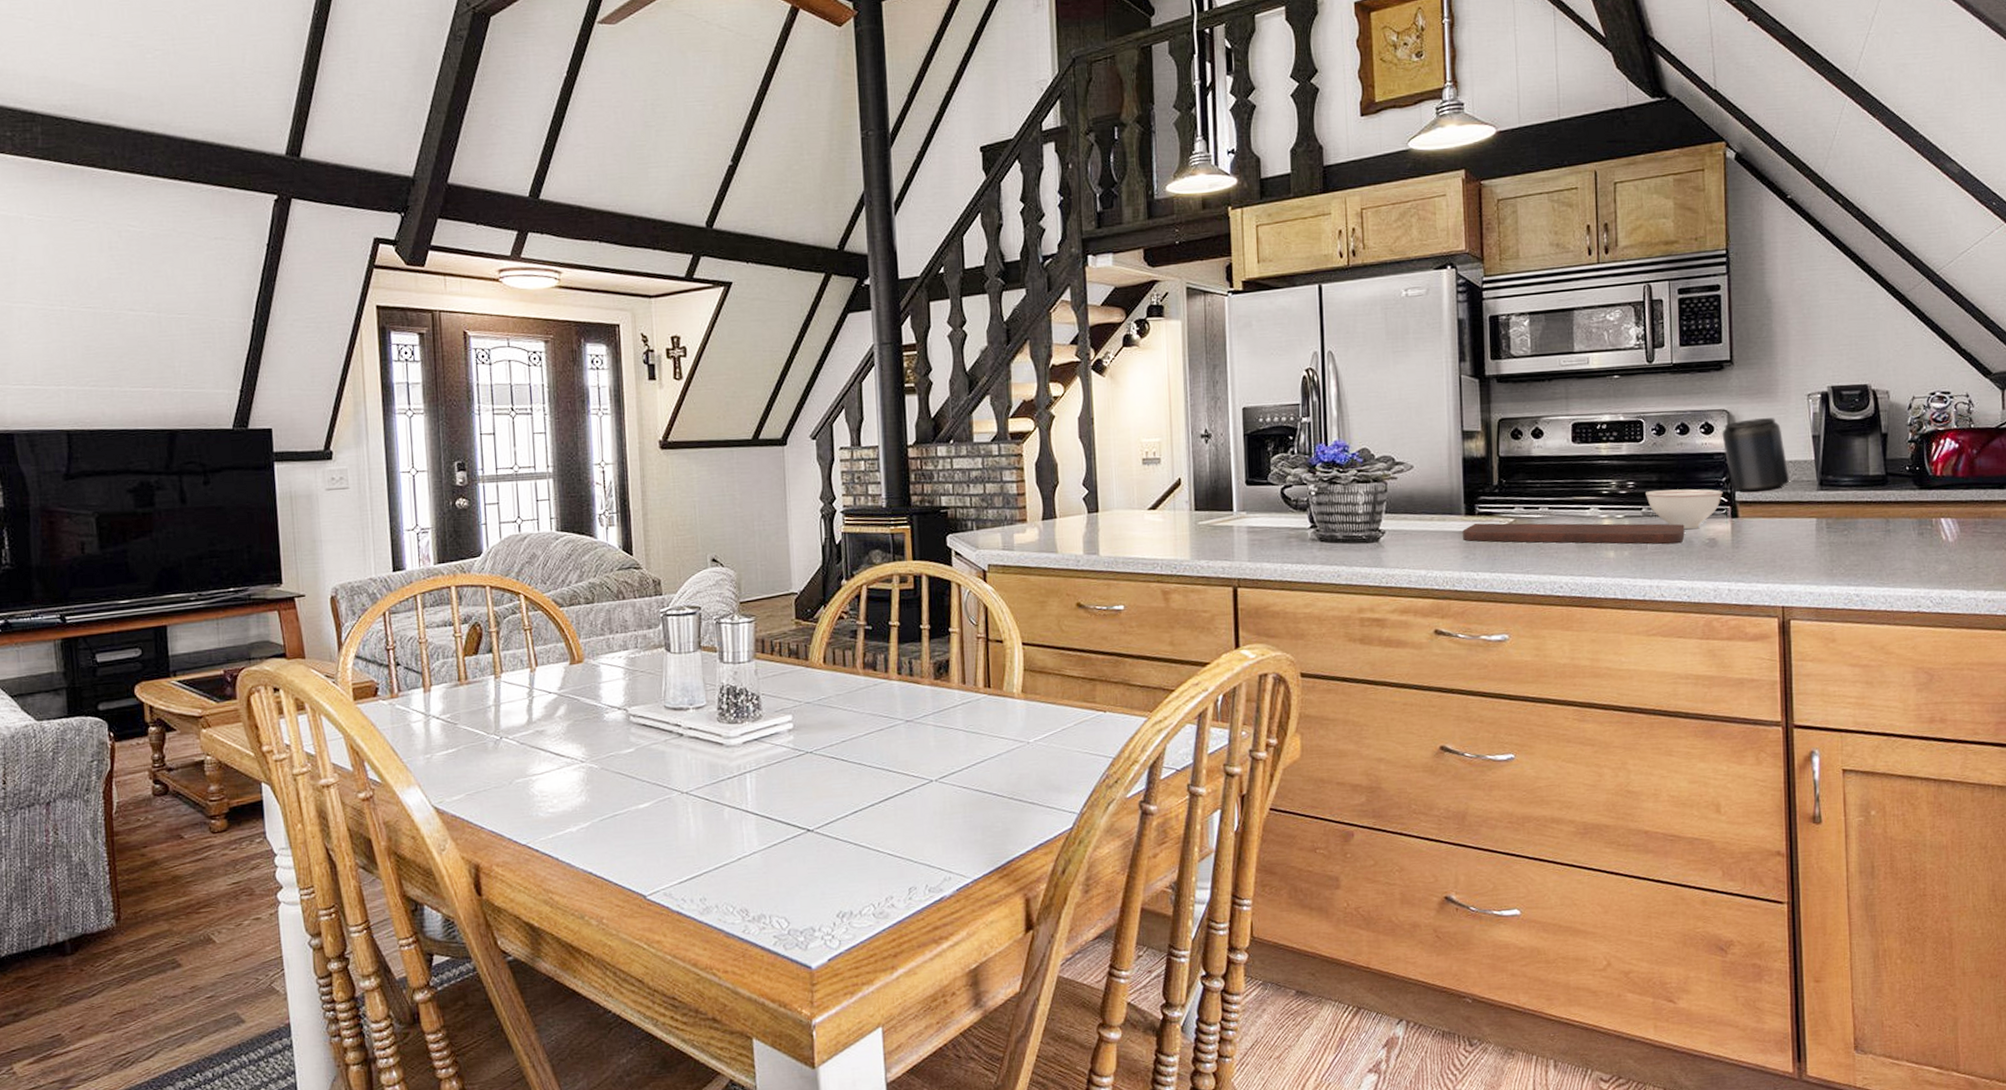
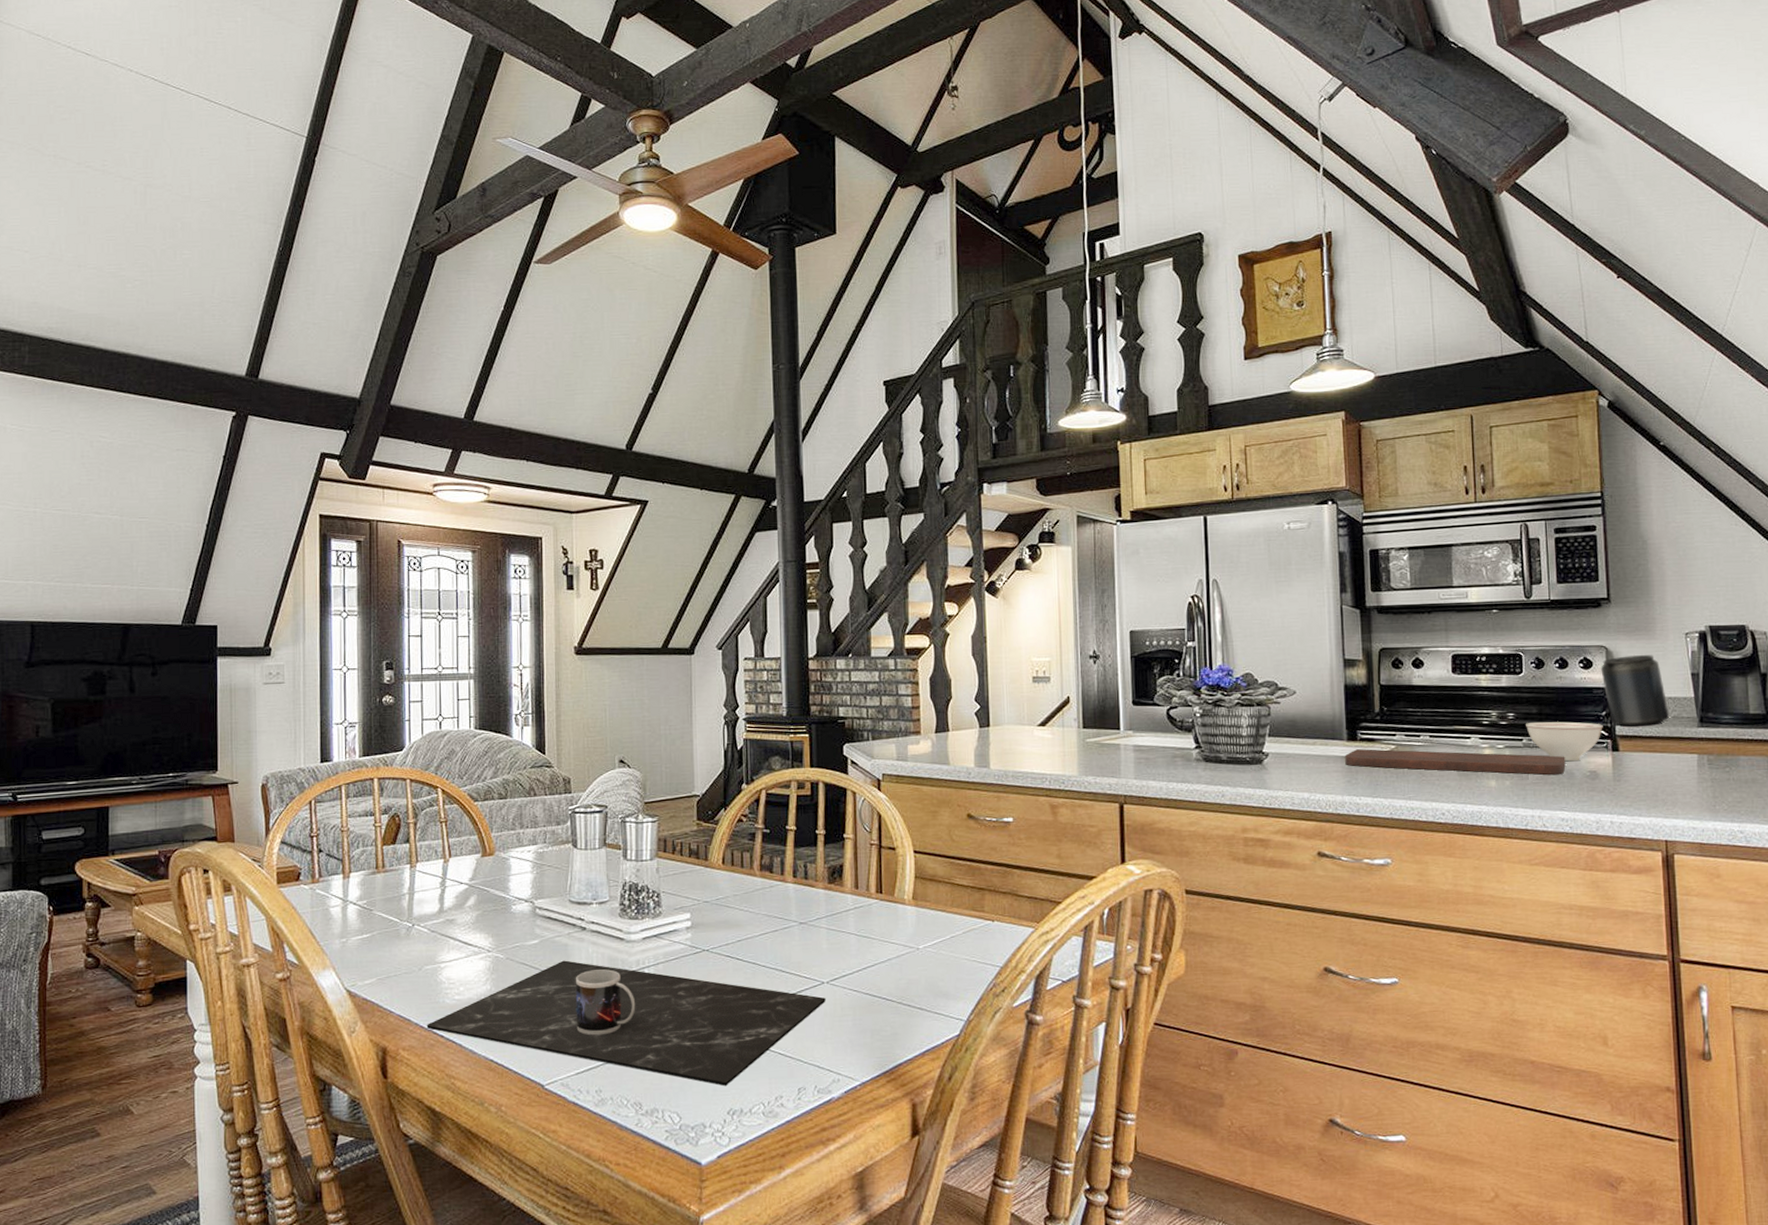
place setting: none [520,768,935,890] -> present [426,960,826,1087]

